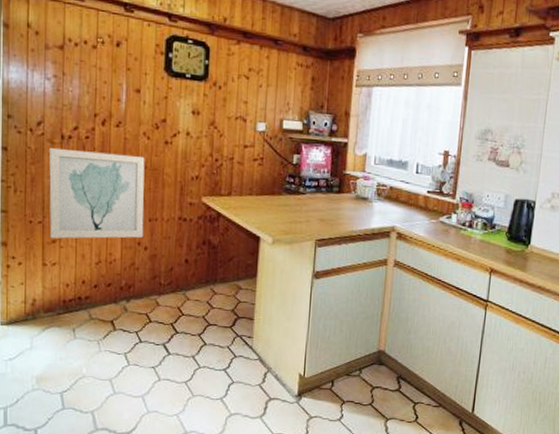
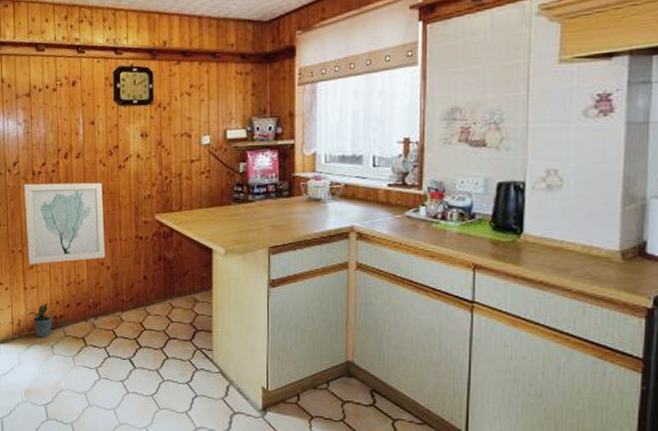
potted plant: none [45,282,80,320] -> present [28,303,55,338]

